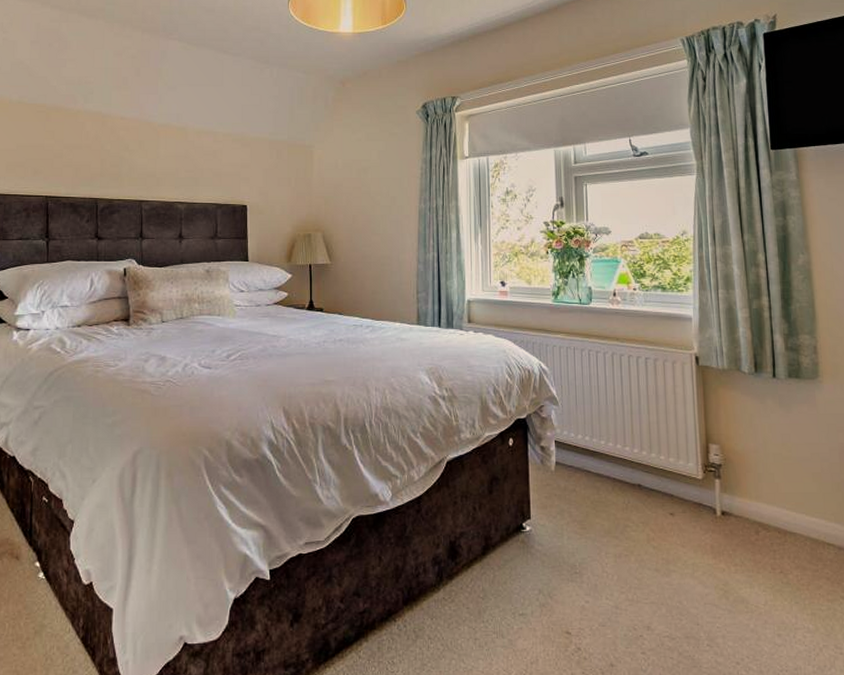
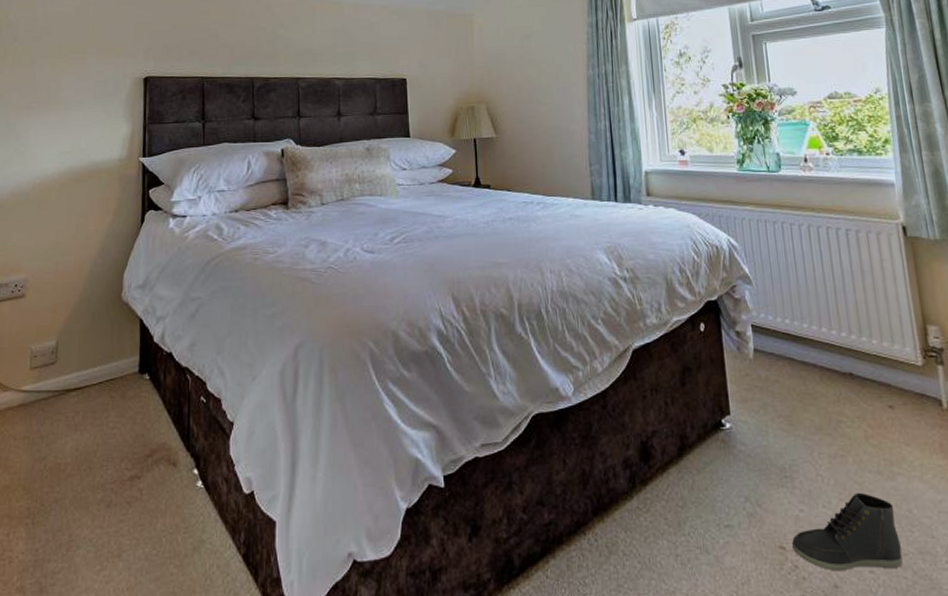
sneaker: none [577,586,670,653] -> present [792,492,903,571]

